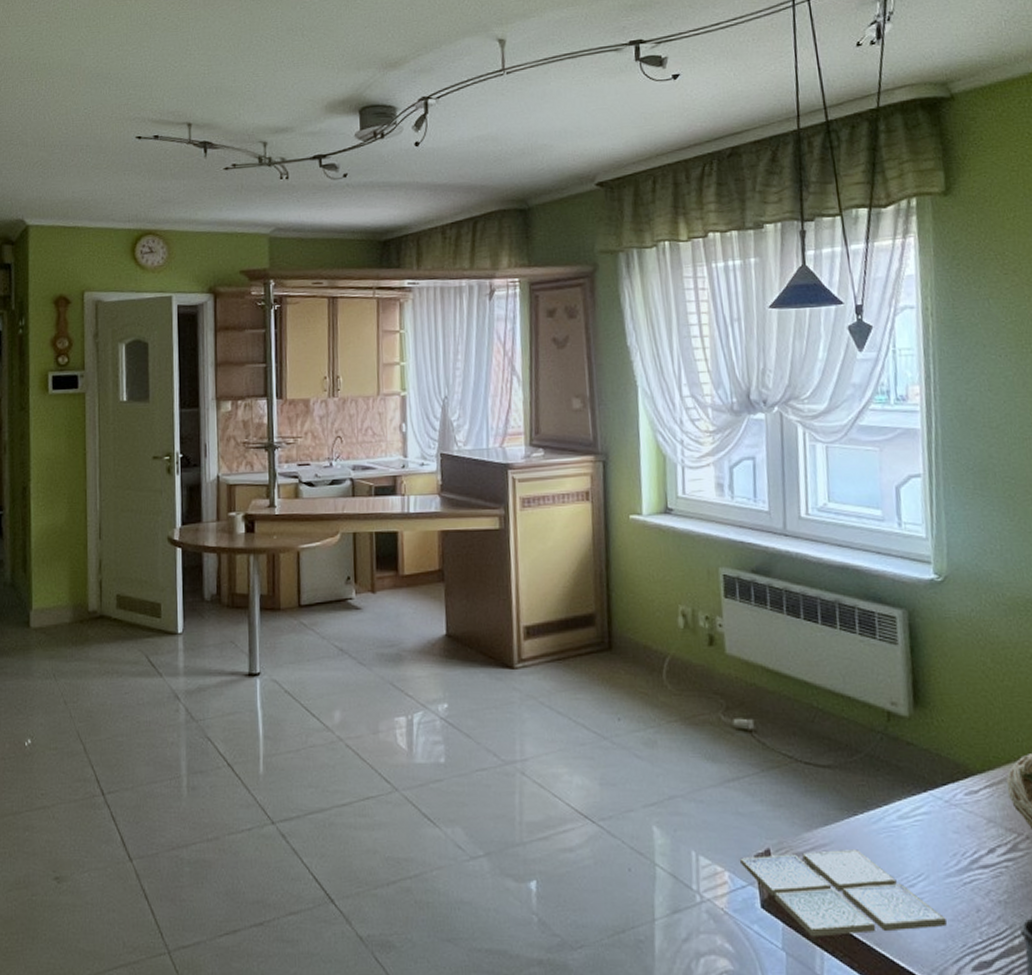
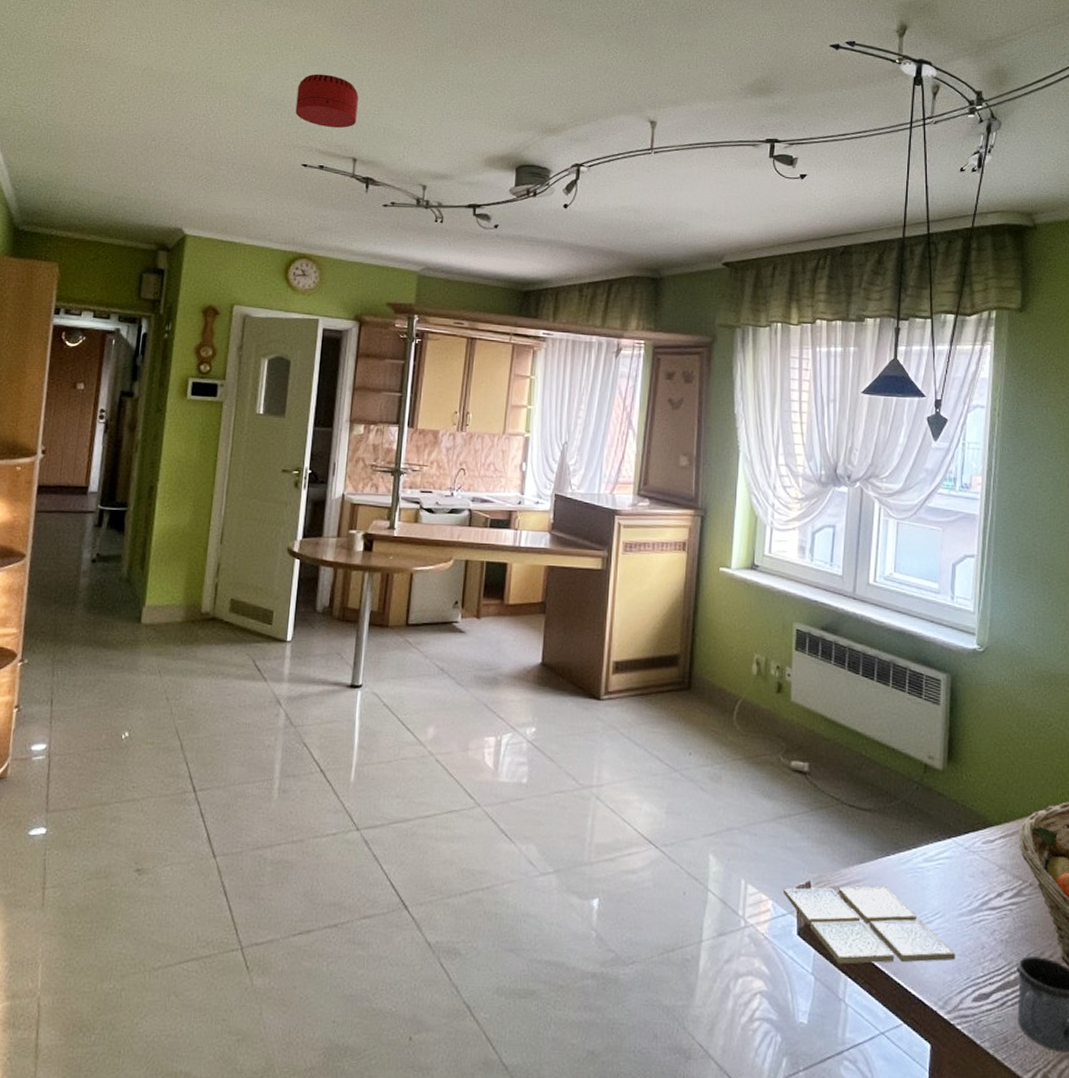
smoke detector: none [122,39,186,95] -> present [295,74,359,129]

